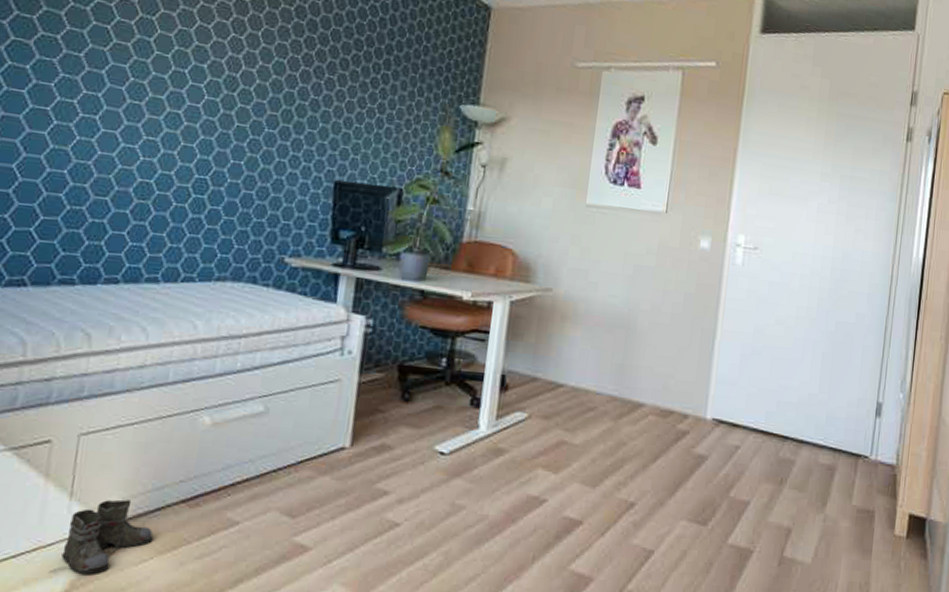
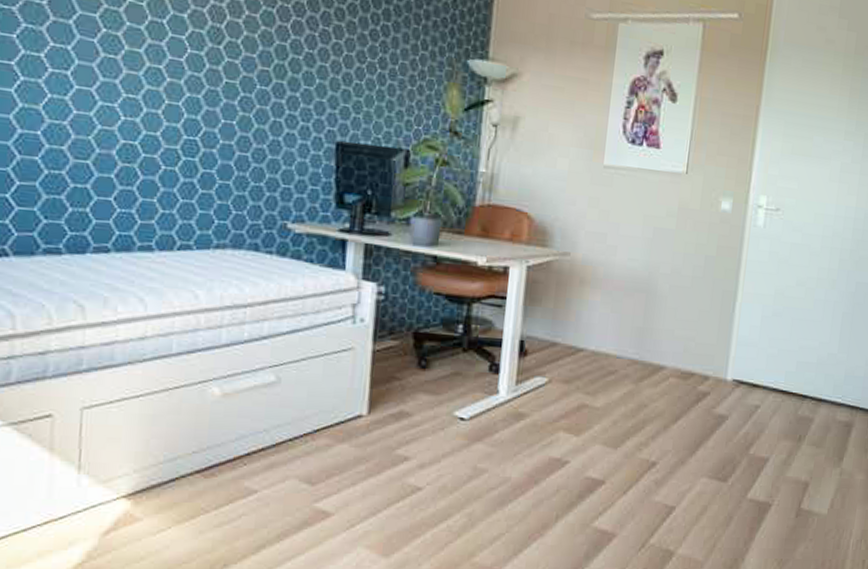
boots: present [48,499,153,574] -> none [63,471,170,545]

